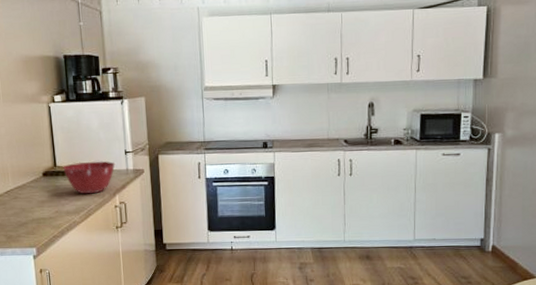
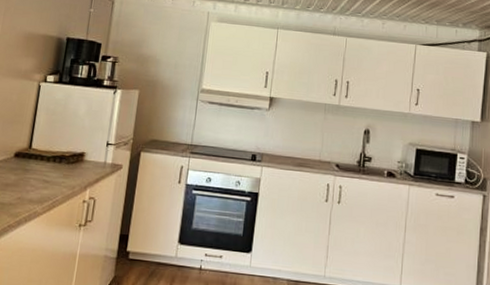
mixing bowl: present [63,161,116,194] -> none [37,147,94,184]

